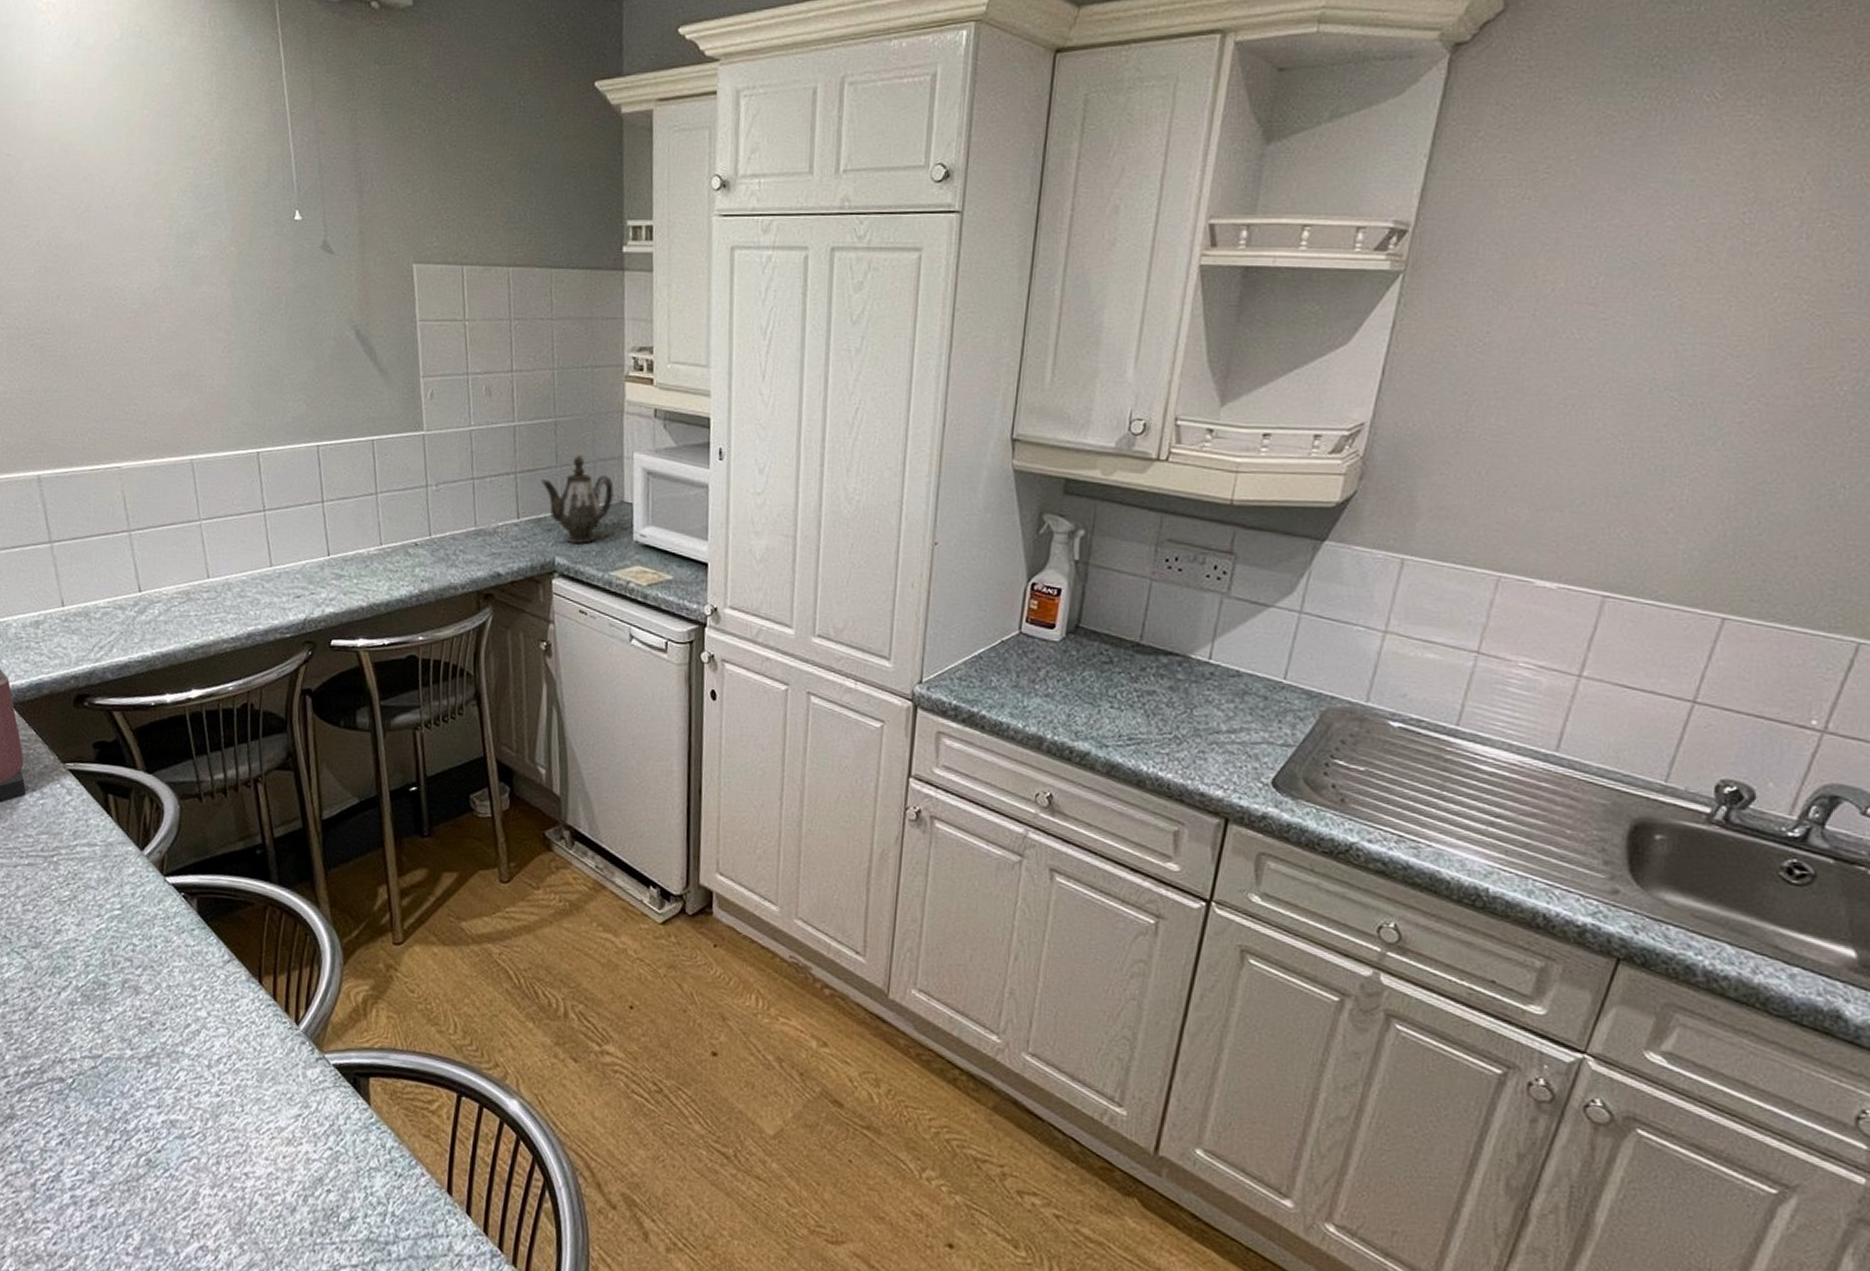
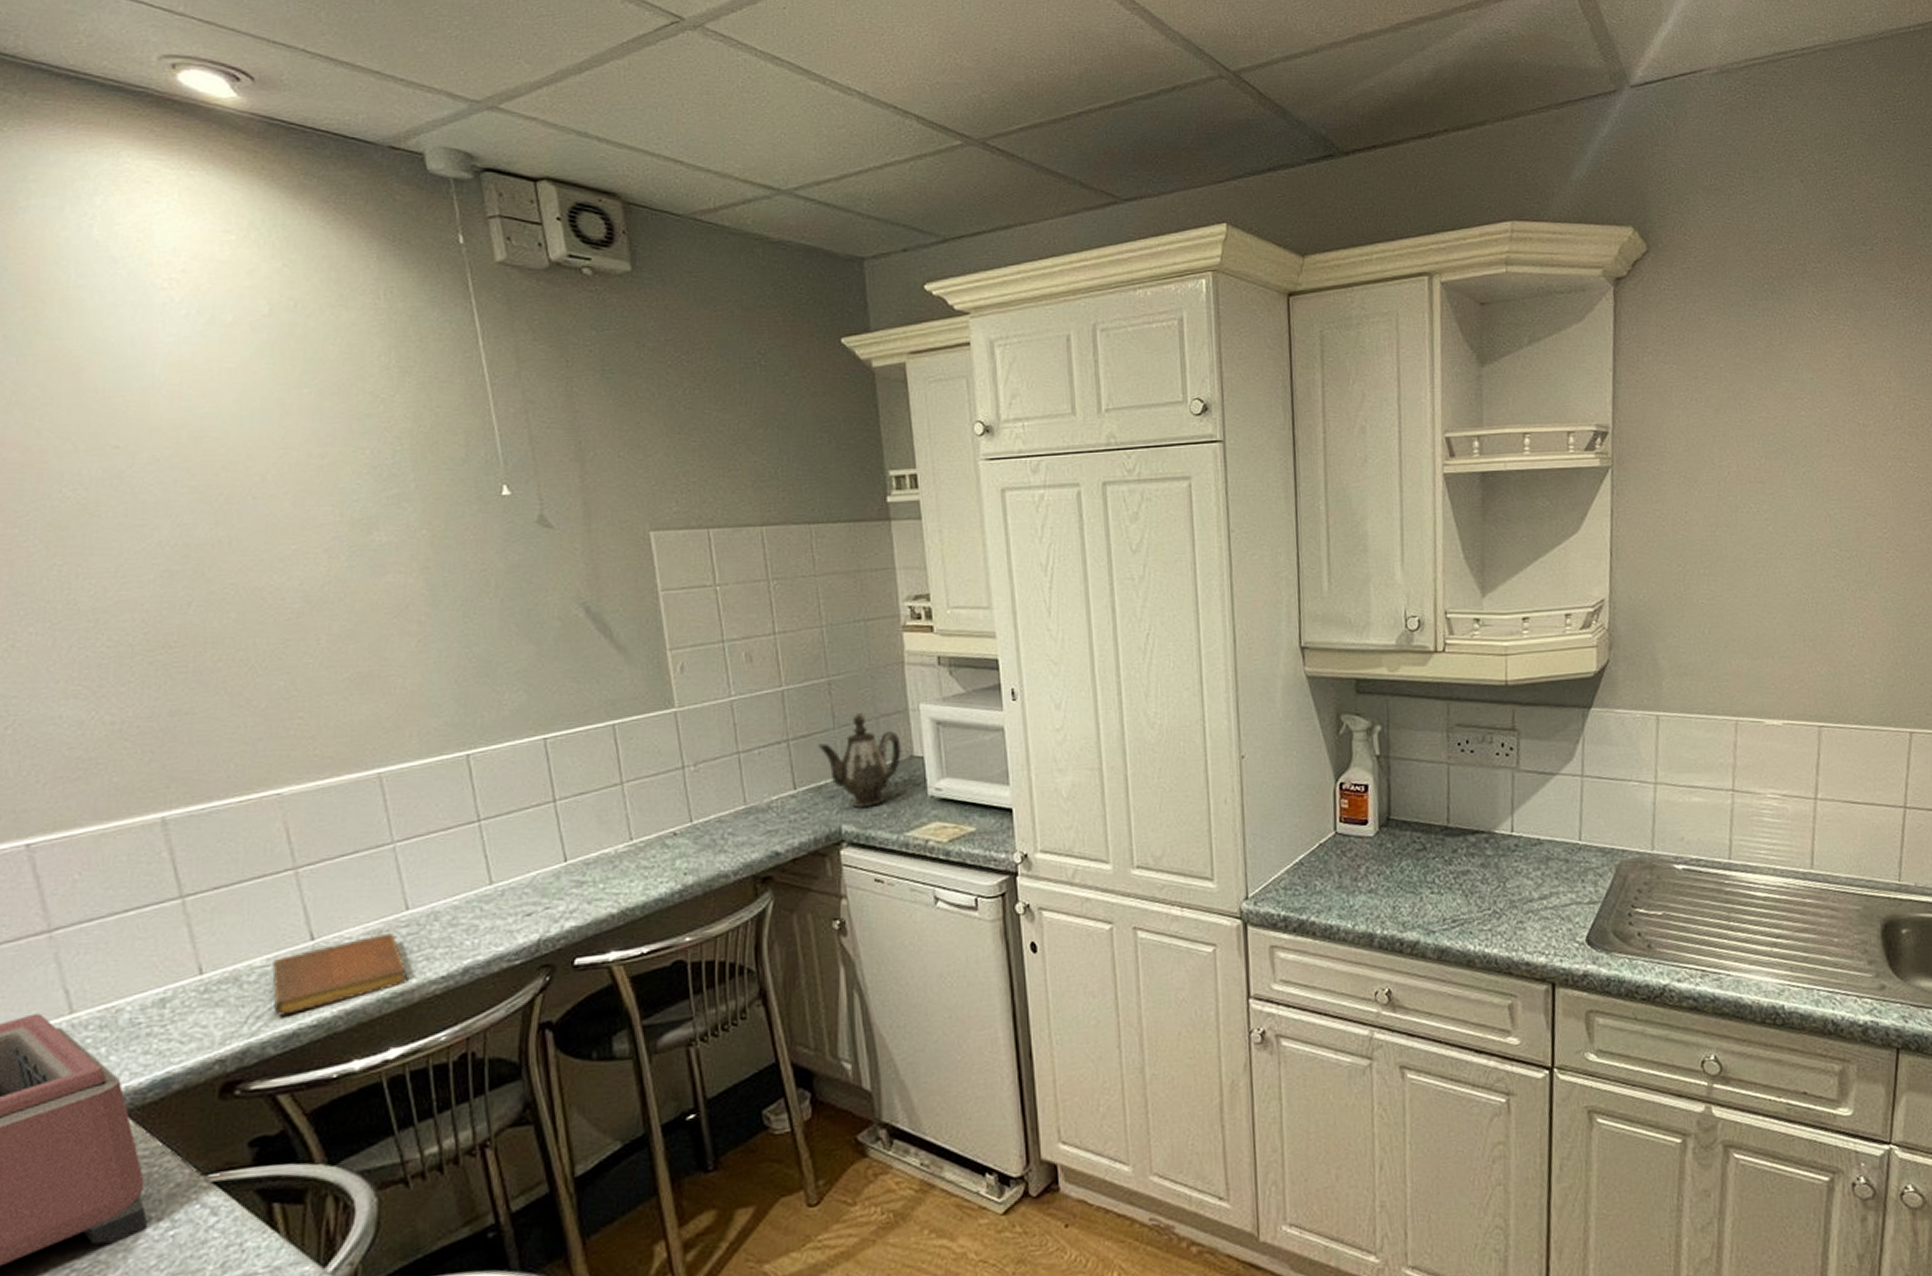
notebook: none [111,595,207,650] -> present [272,933,408,1016]

